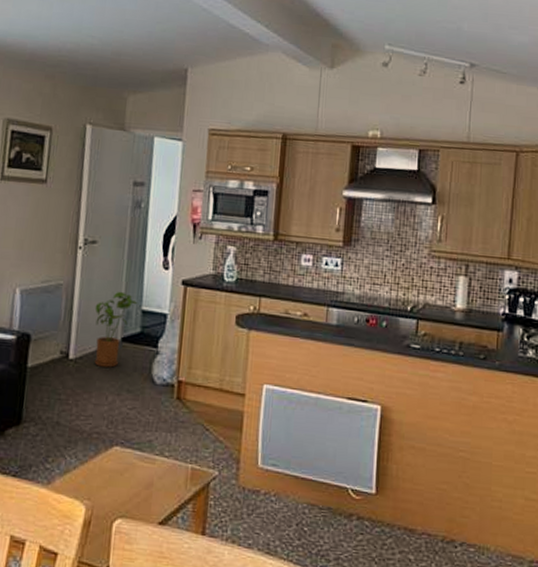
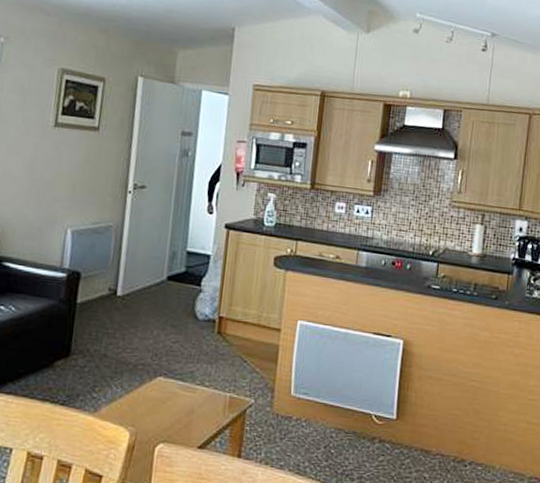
house plant: present [94,291,139,368] -> none [141,233,185,304]

